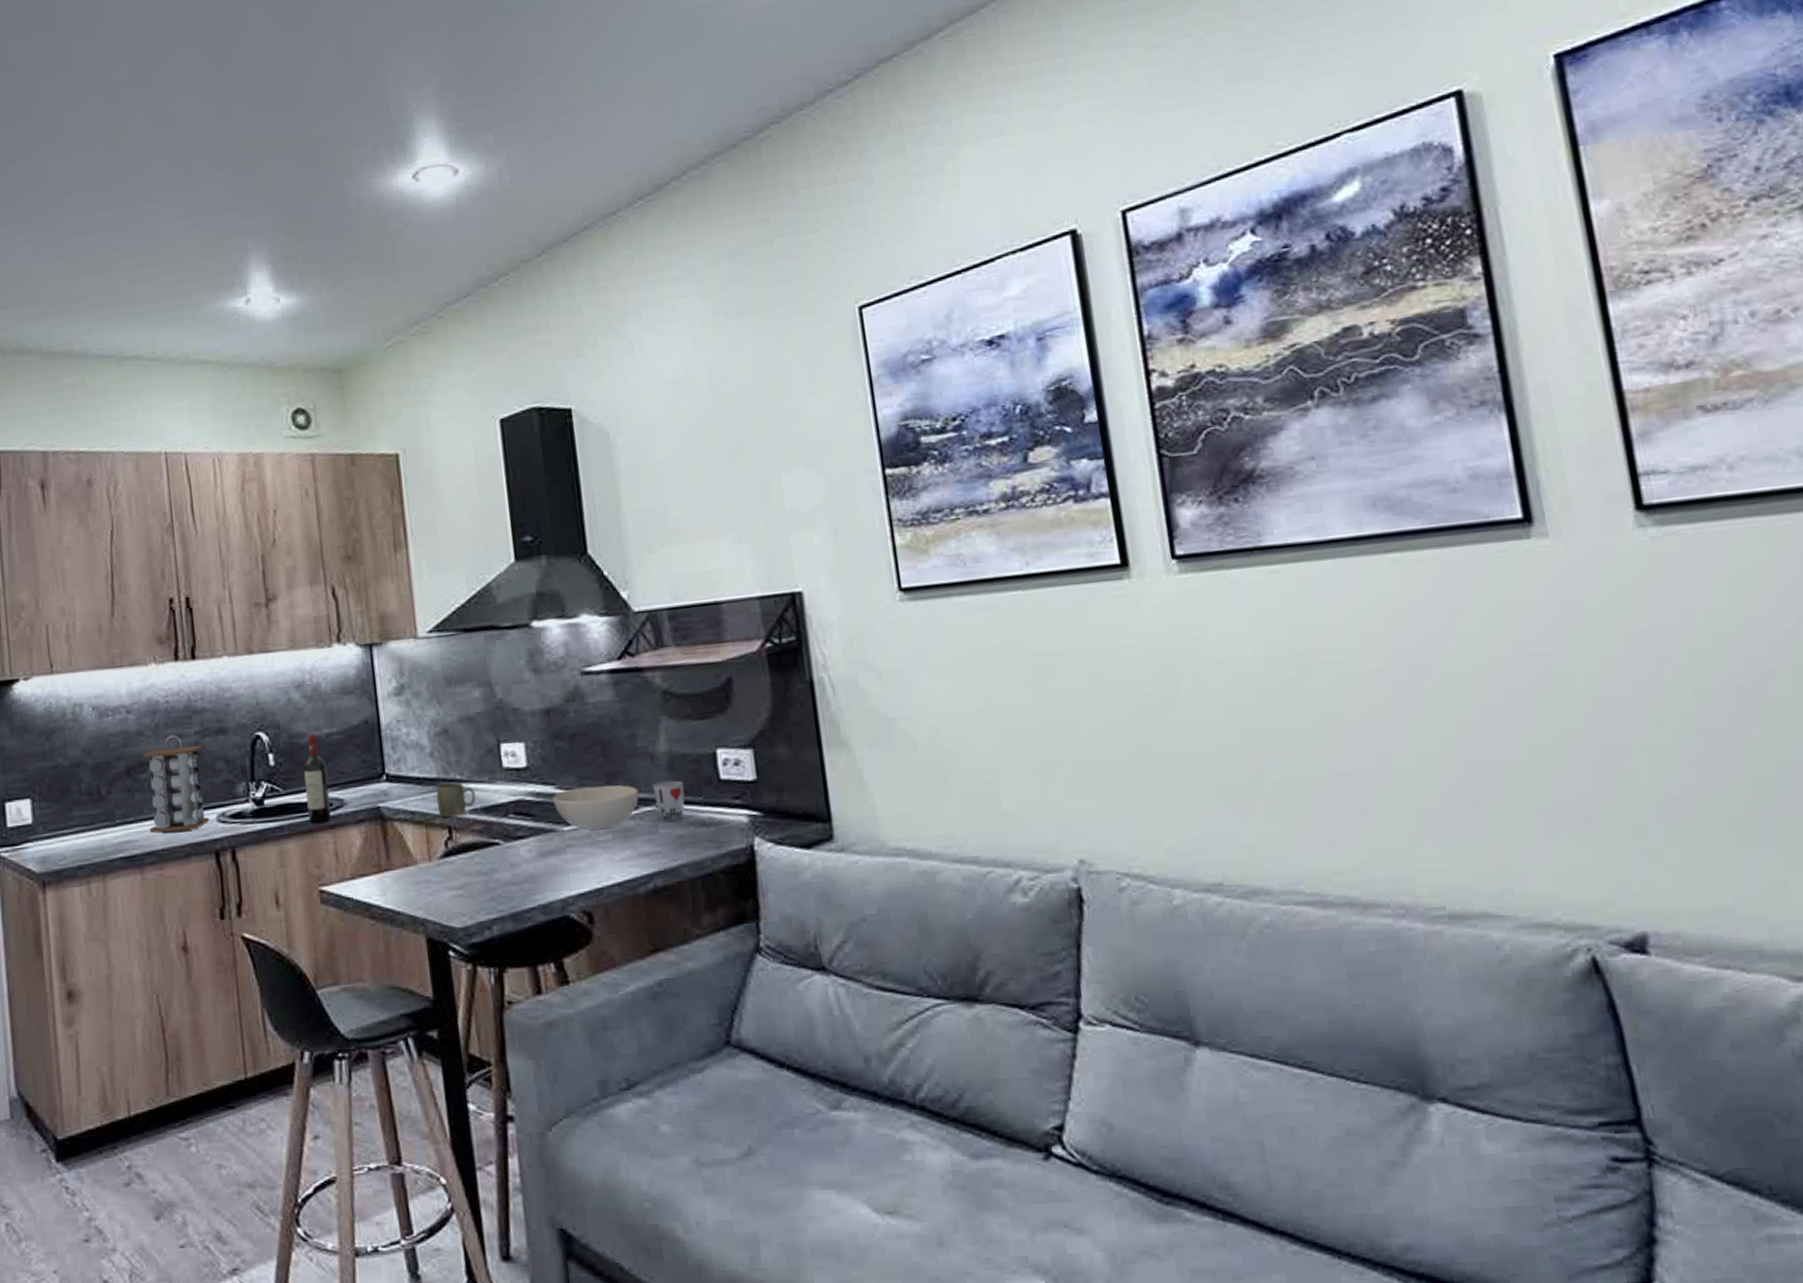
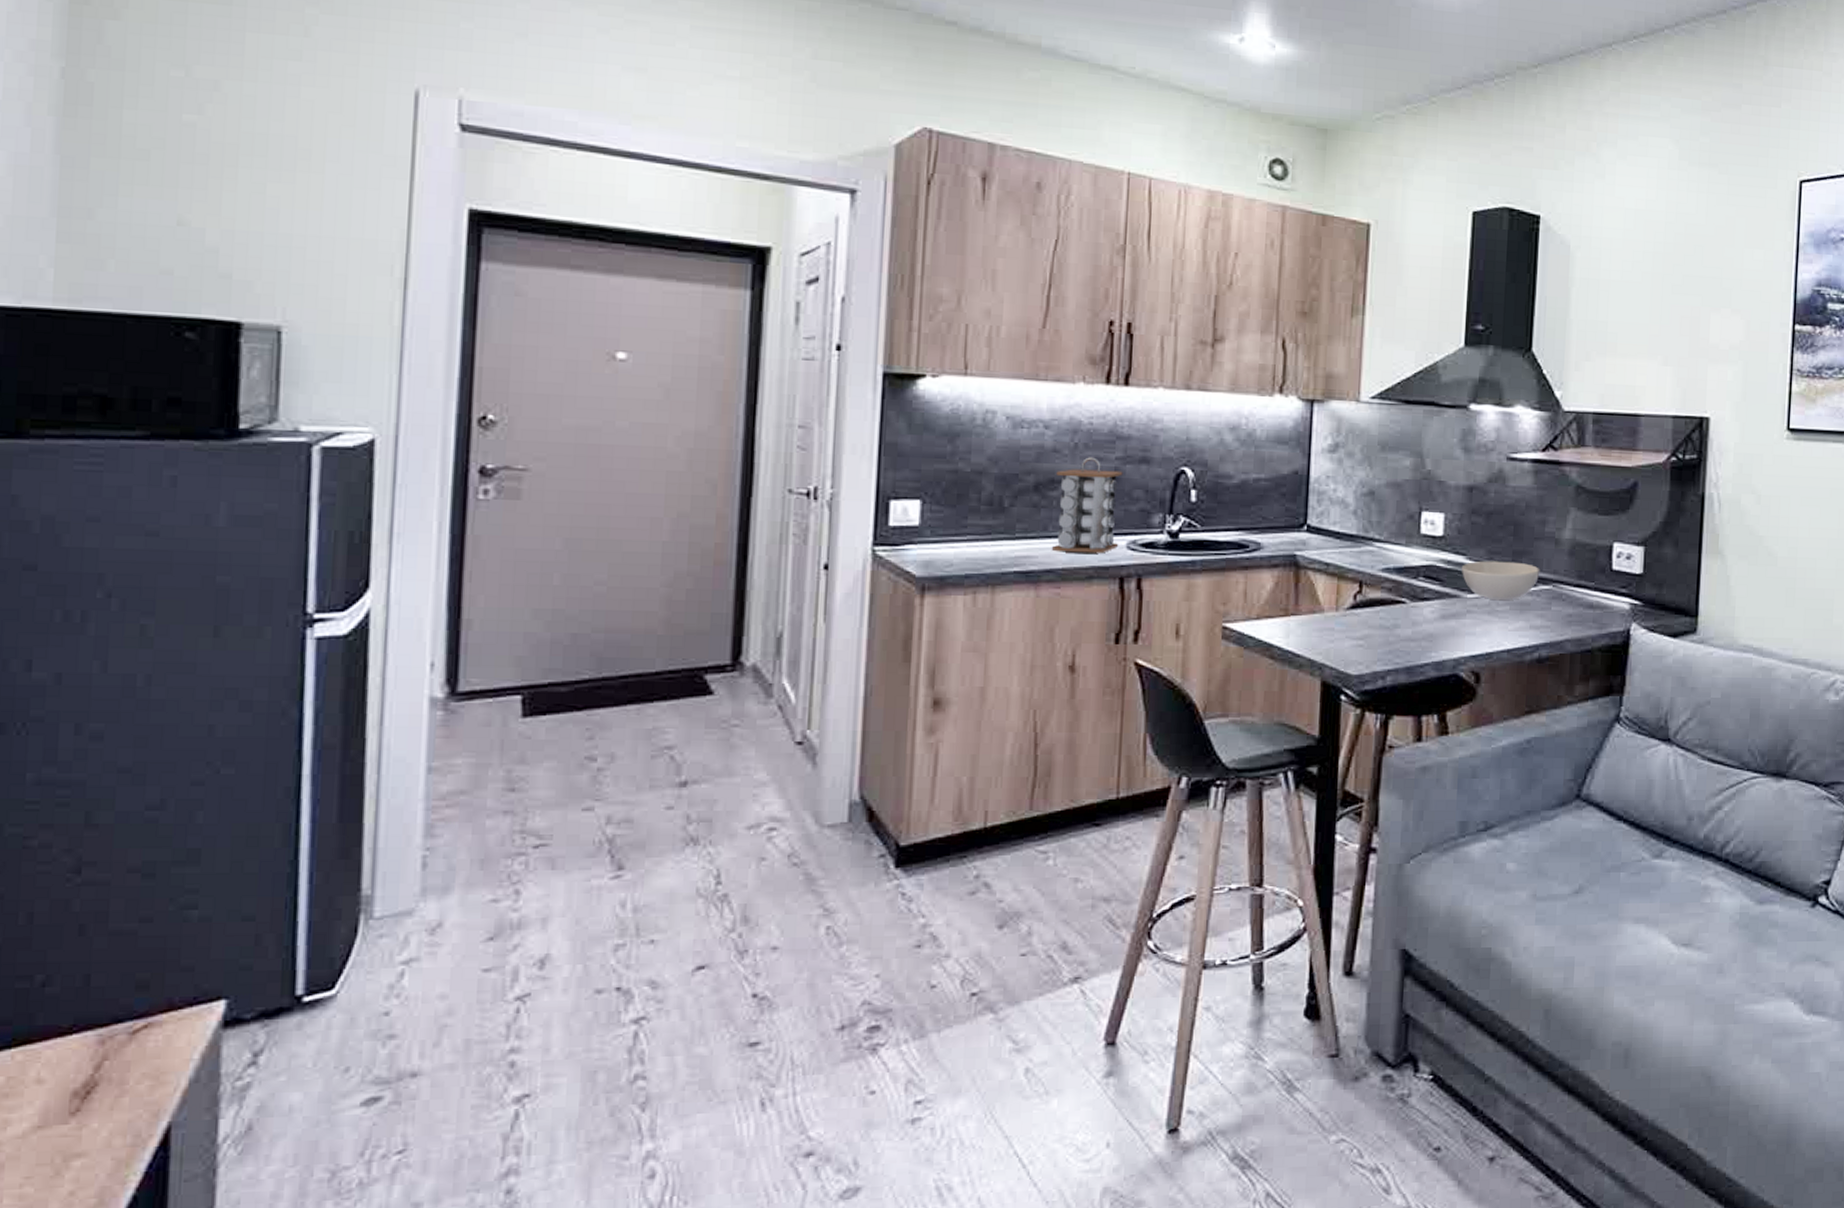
wine bottle: present [304,734,331,823] -> none [1223,477,1250,562]
mug: present [435,782,476,818] -> none [1352,540,1391,573]
cup: present [653,780,685,823] -> none [1553,564,1581,601]

